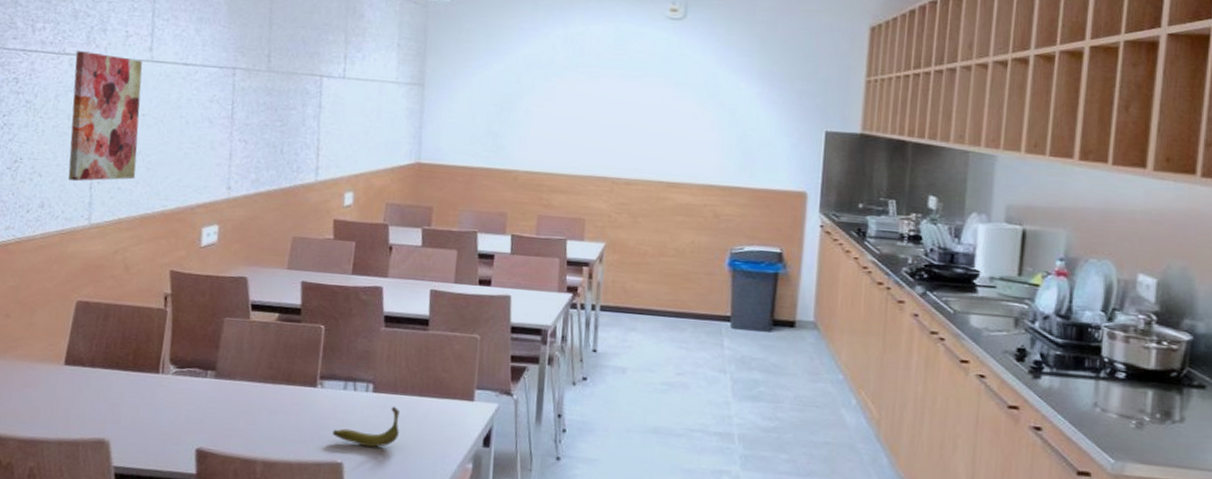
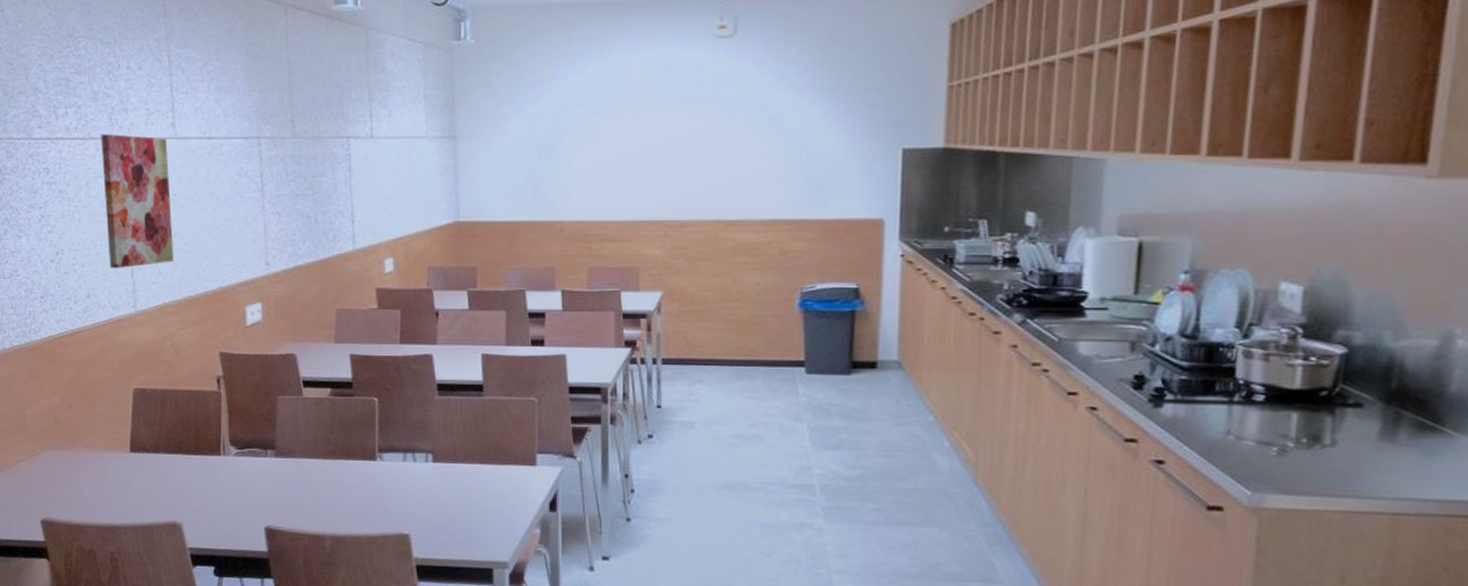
banana: present [332,406,400,448] -> none [396,475,463,518]

